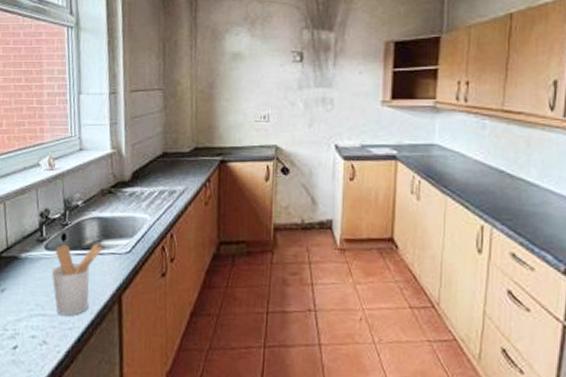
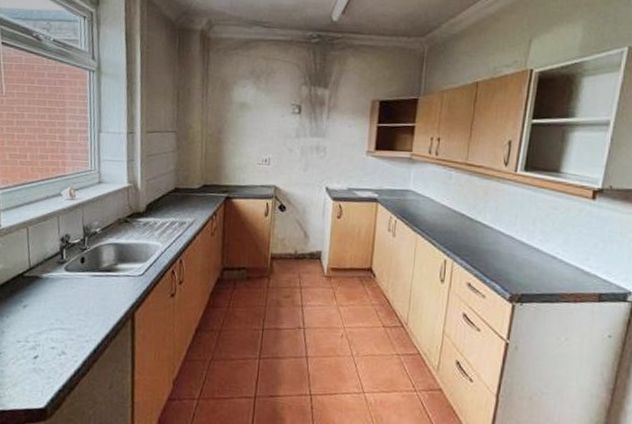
utensil holder: present [51,243,103,316] -> none [70,266,118,330]

